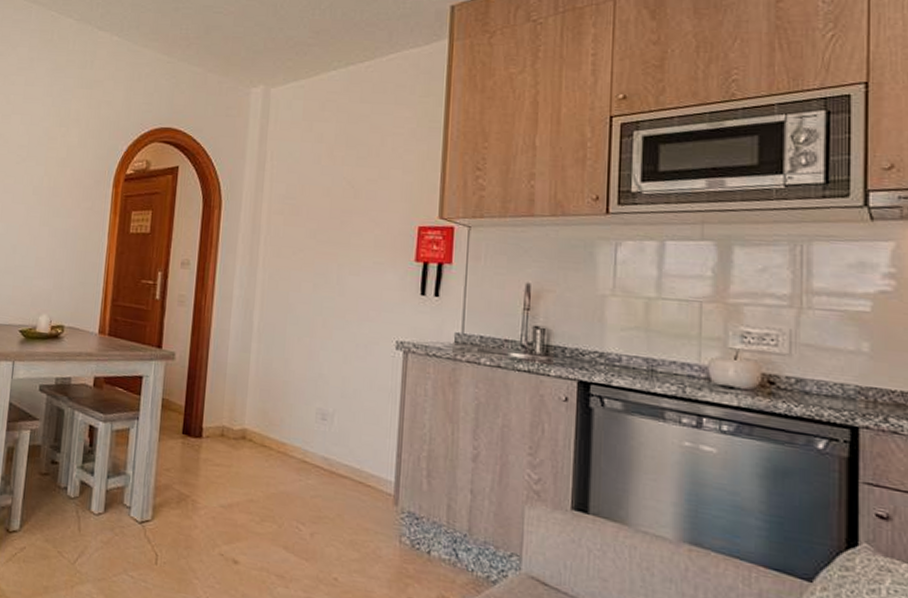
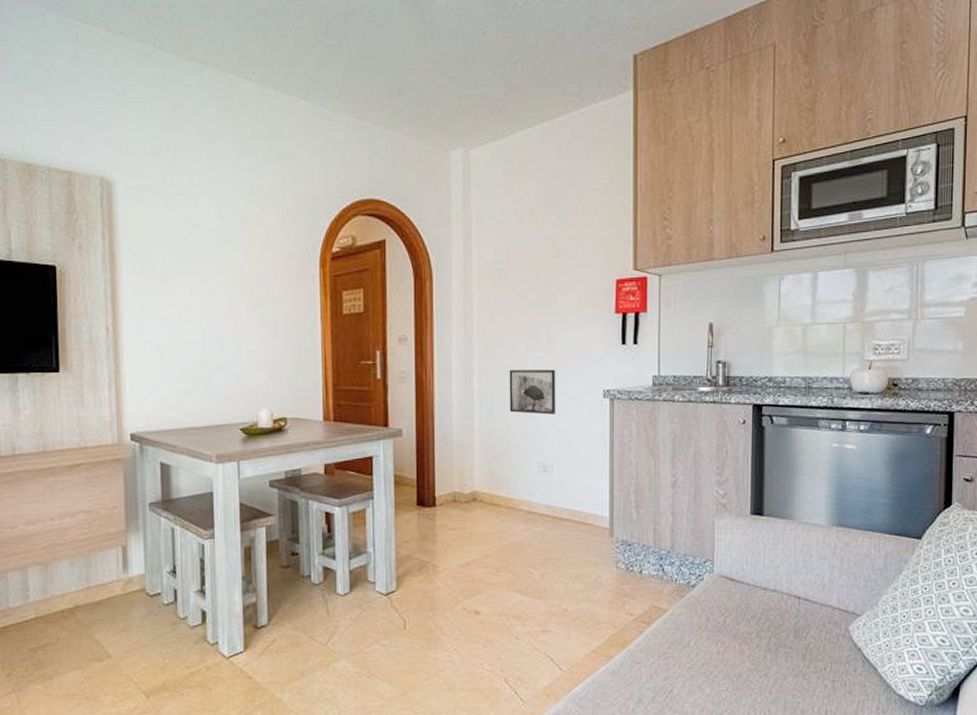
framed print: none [290,306,344,360] -> present [509,369,556,415]

